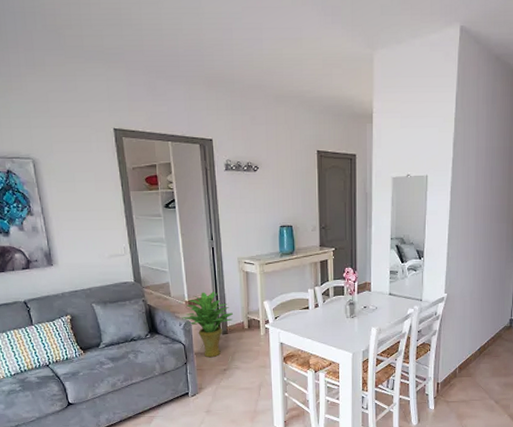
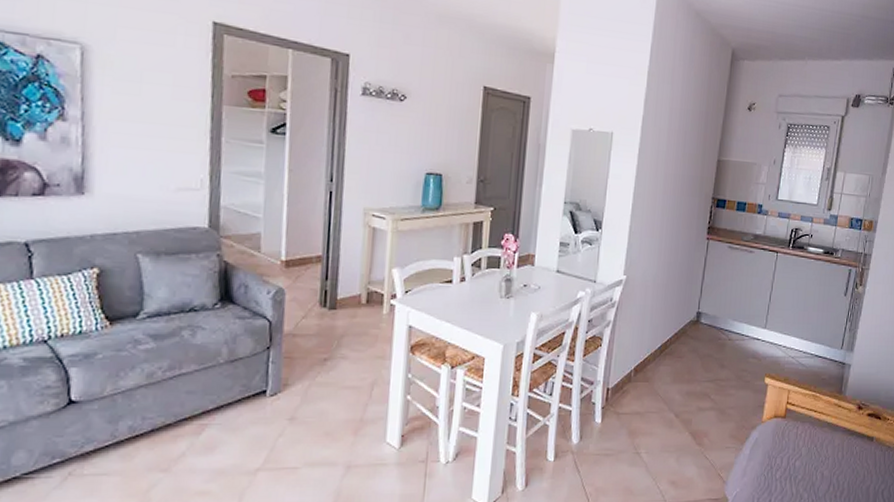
potted plant: present [182,291,233,357] -> none [273,250,347,340]

